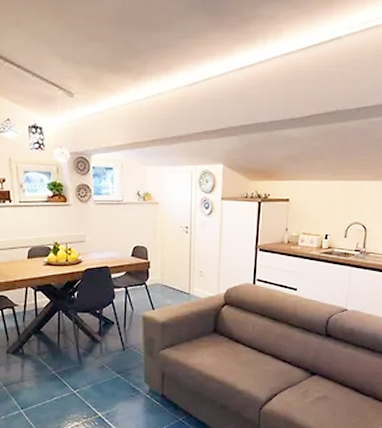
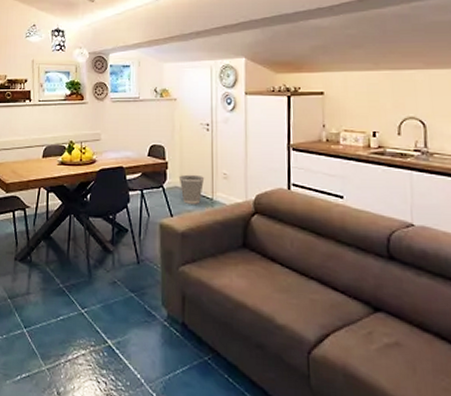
wastebasket: none [160,272,183,298] -> present [178,174,205,204]

